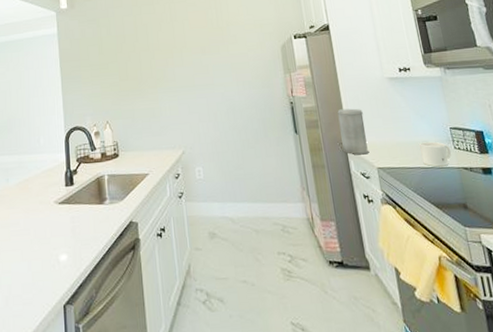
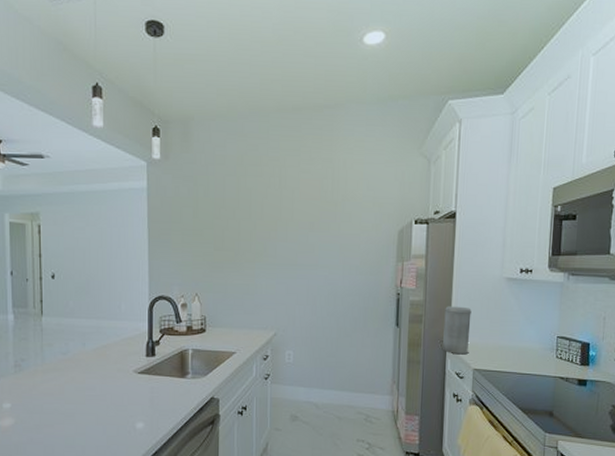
mug: present [418,141,452,167] -> none [520,348,553,374]

